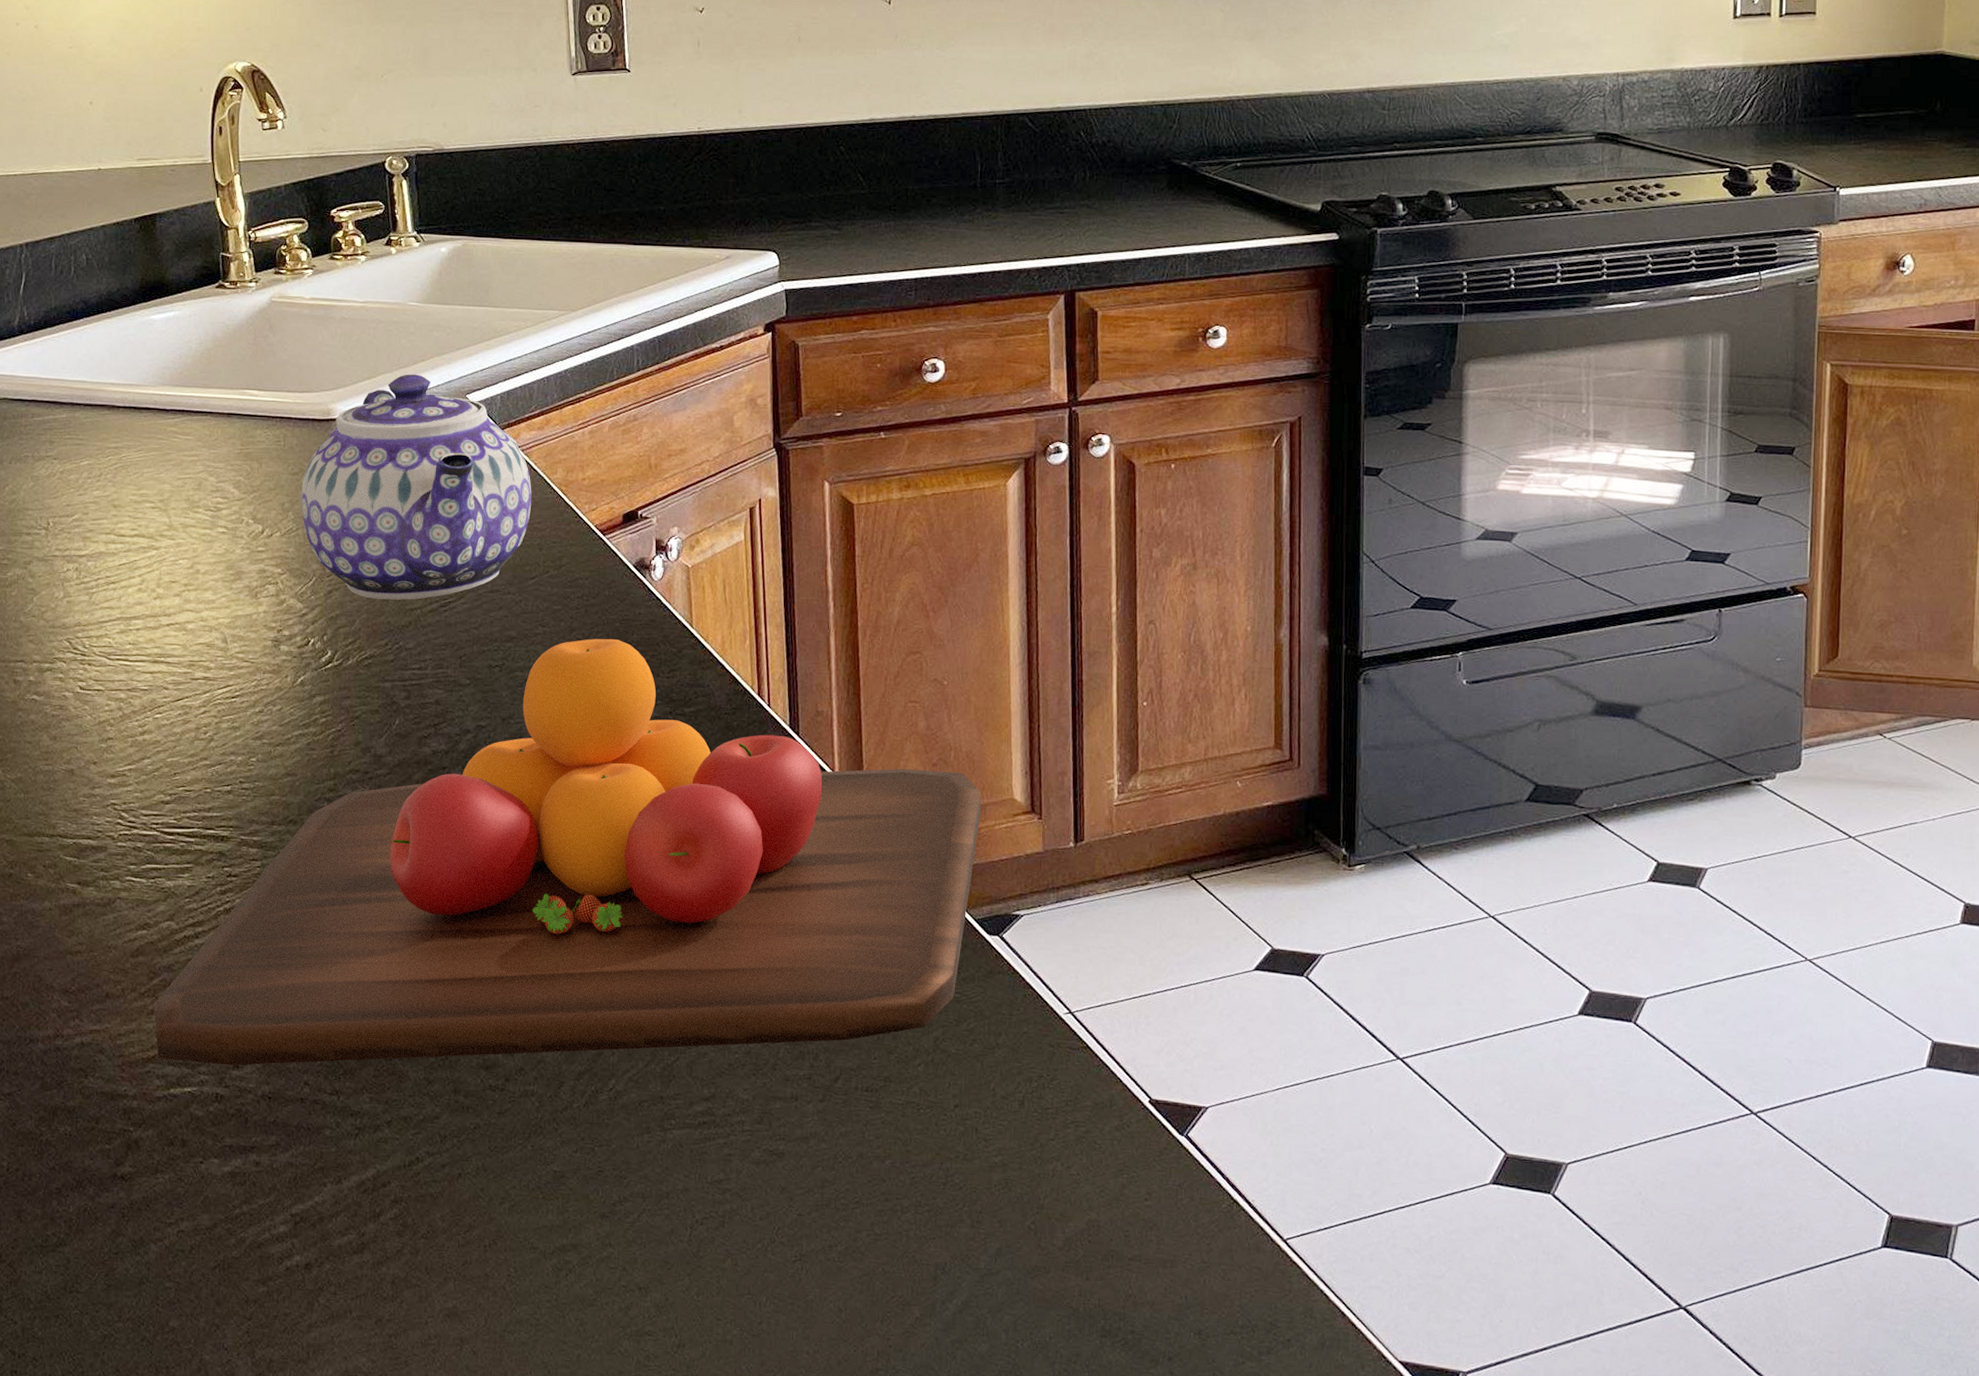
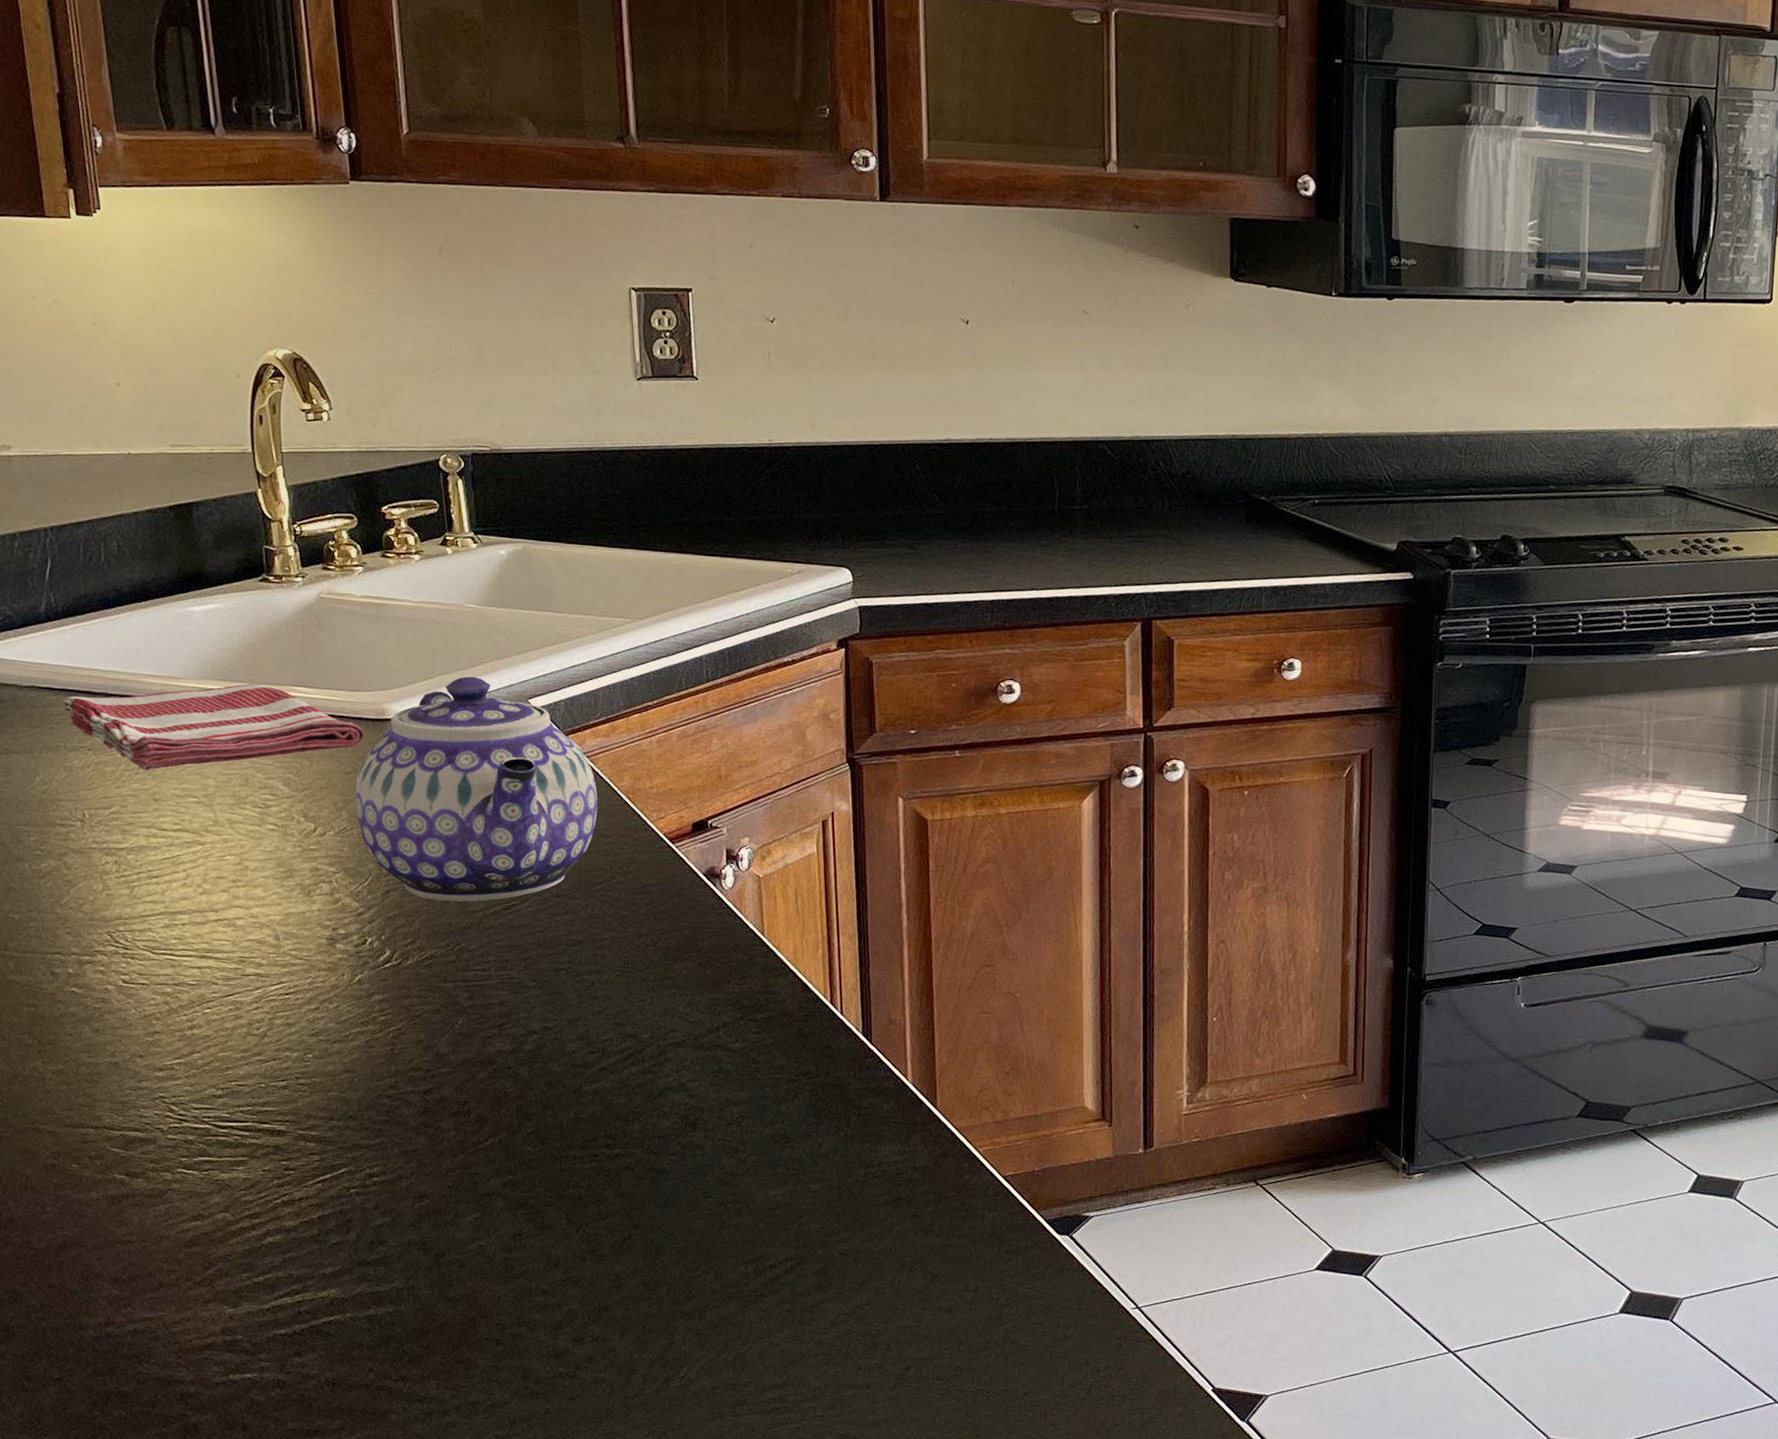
dish towel: none [32,388,312,478] -> present [62,683,365,771]
chopping board: present [154,638,981,1066] -> none [210,944,1053,1353]

